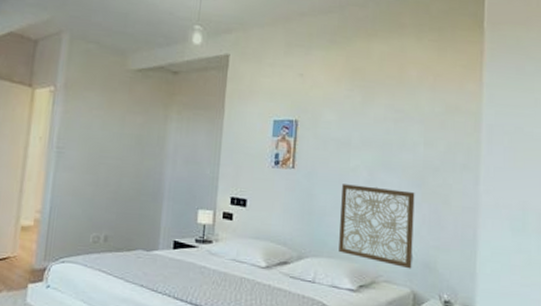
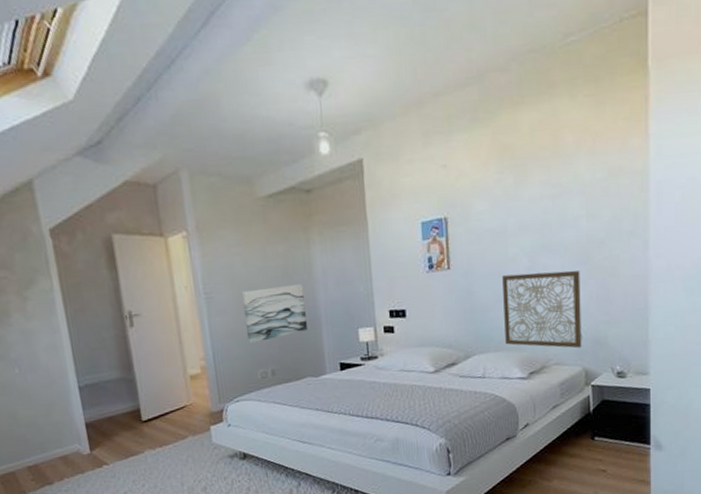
wall art: none [87,152,153,205] -> present [241,283,307,344]

